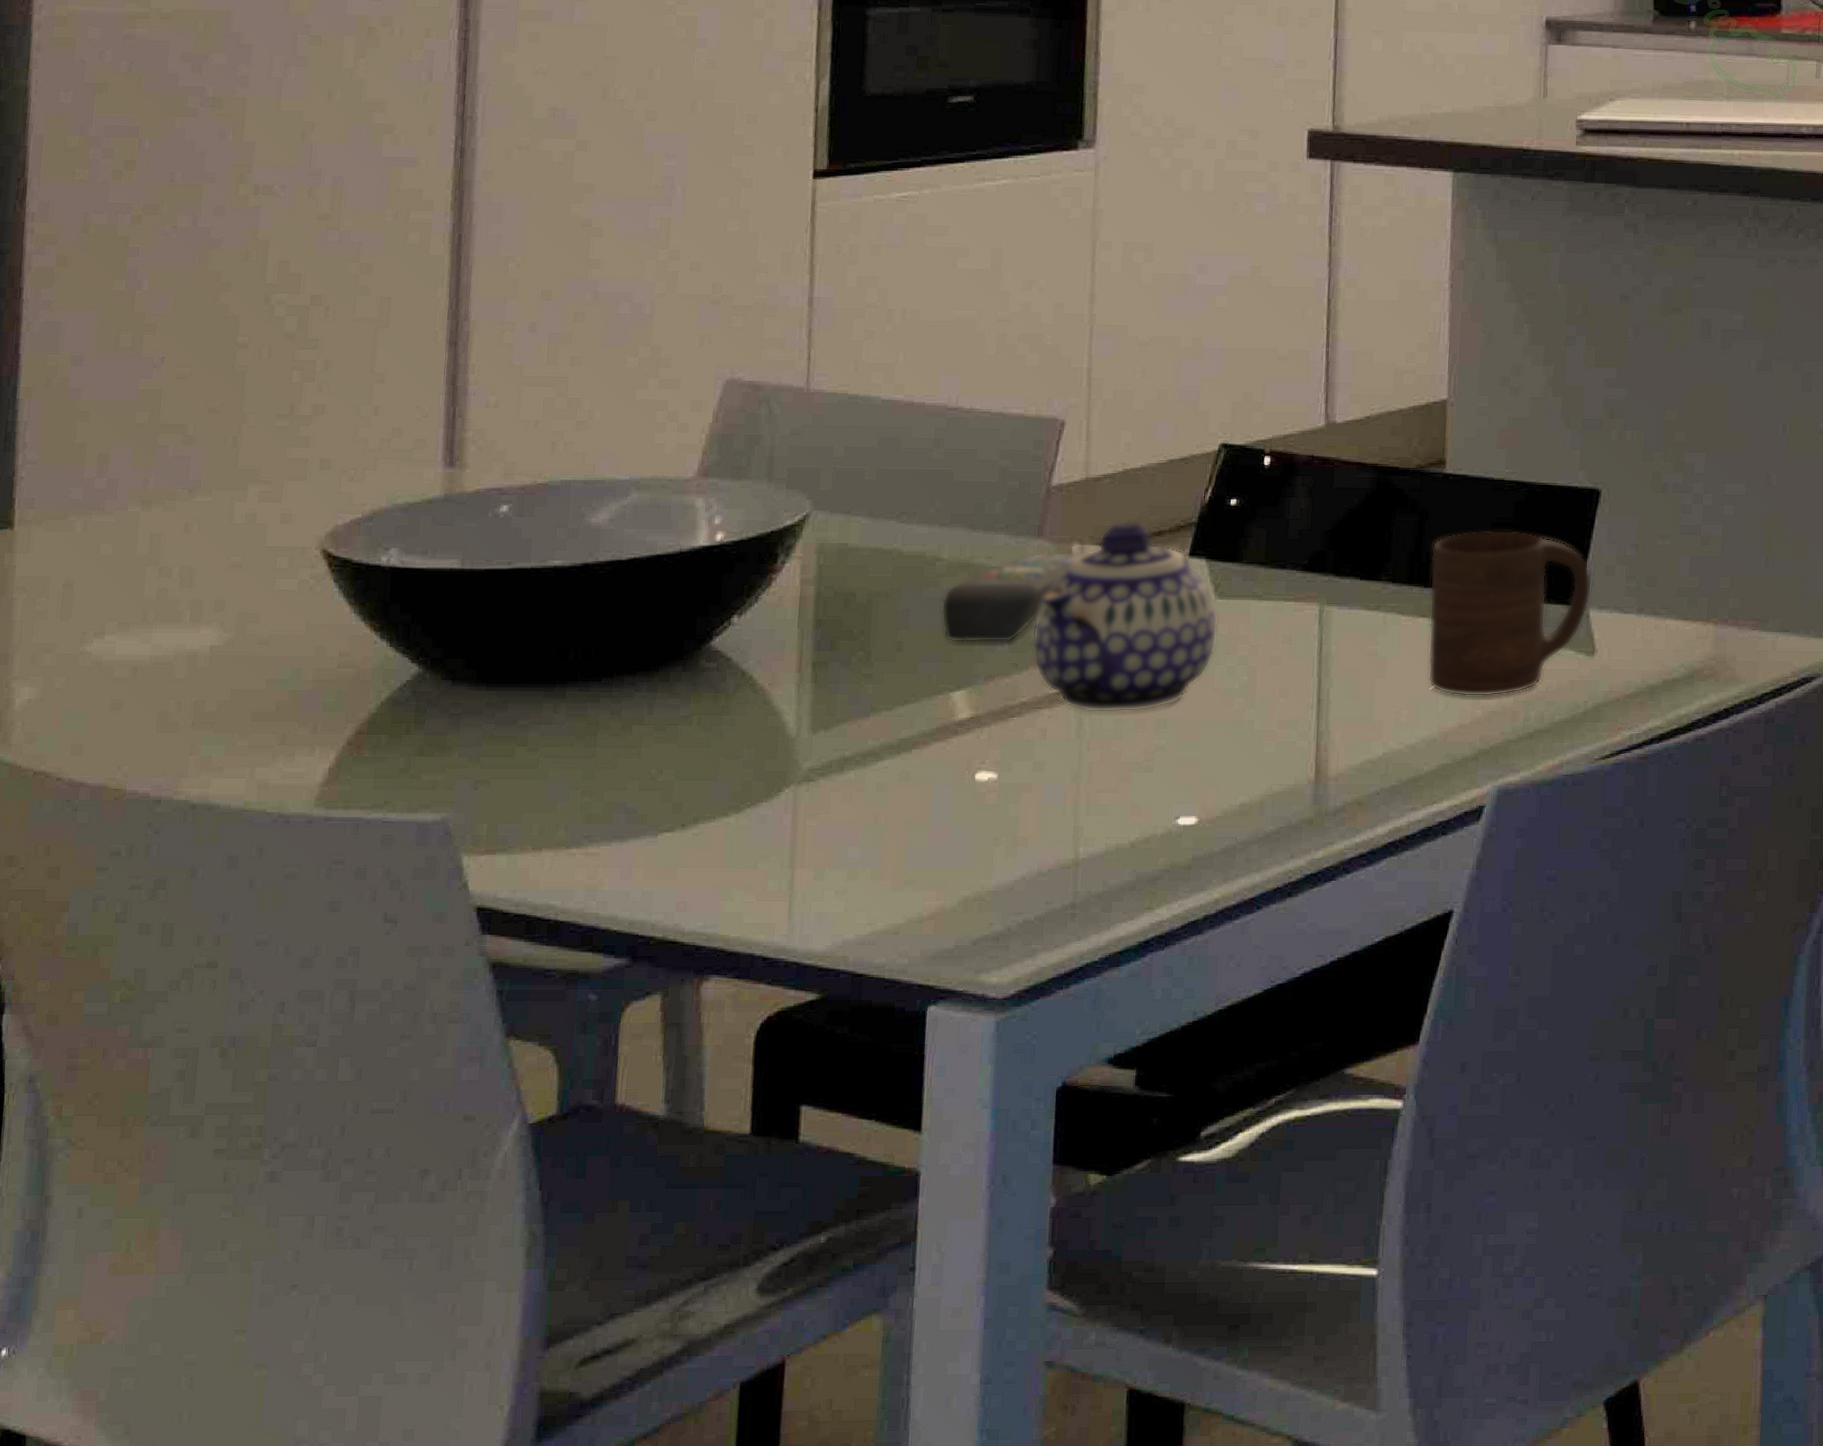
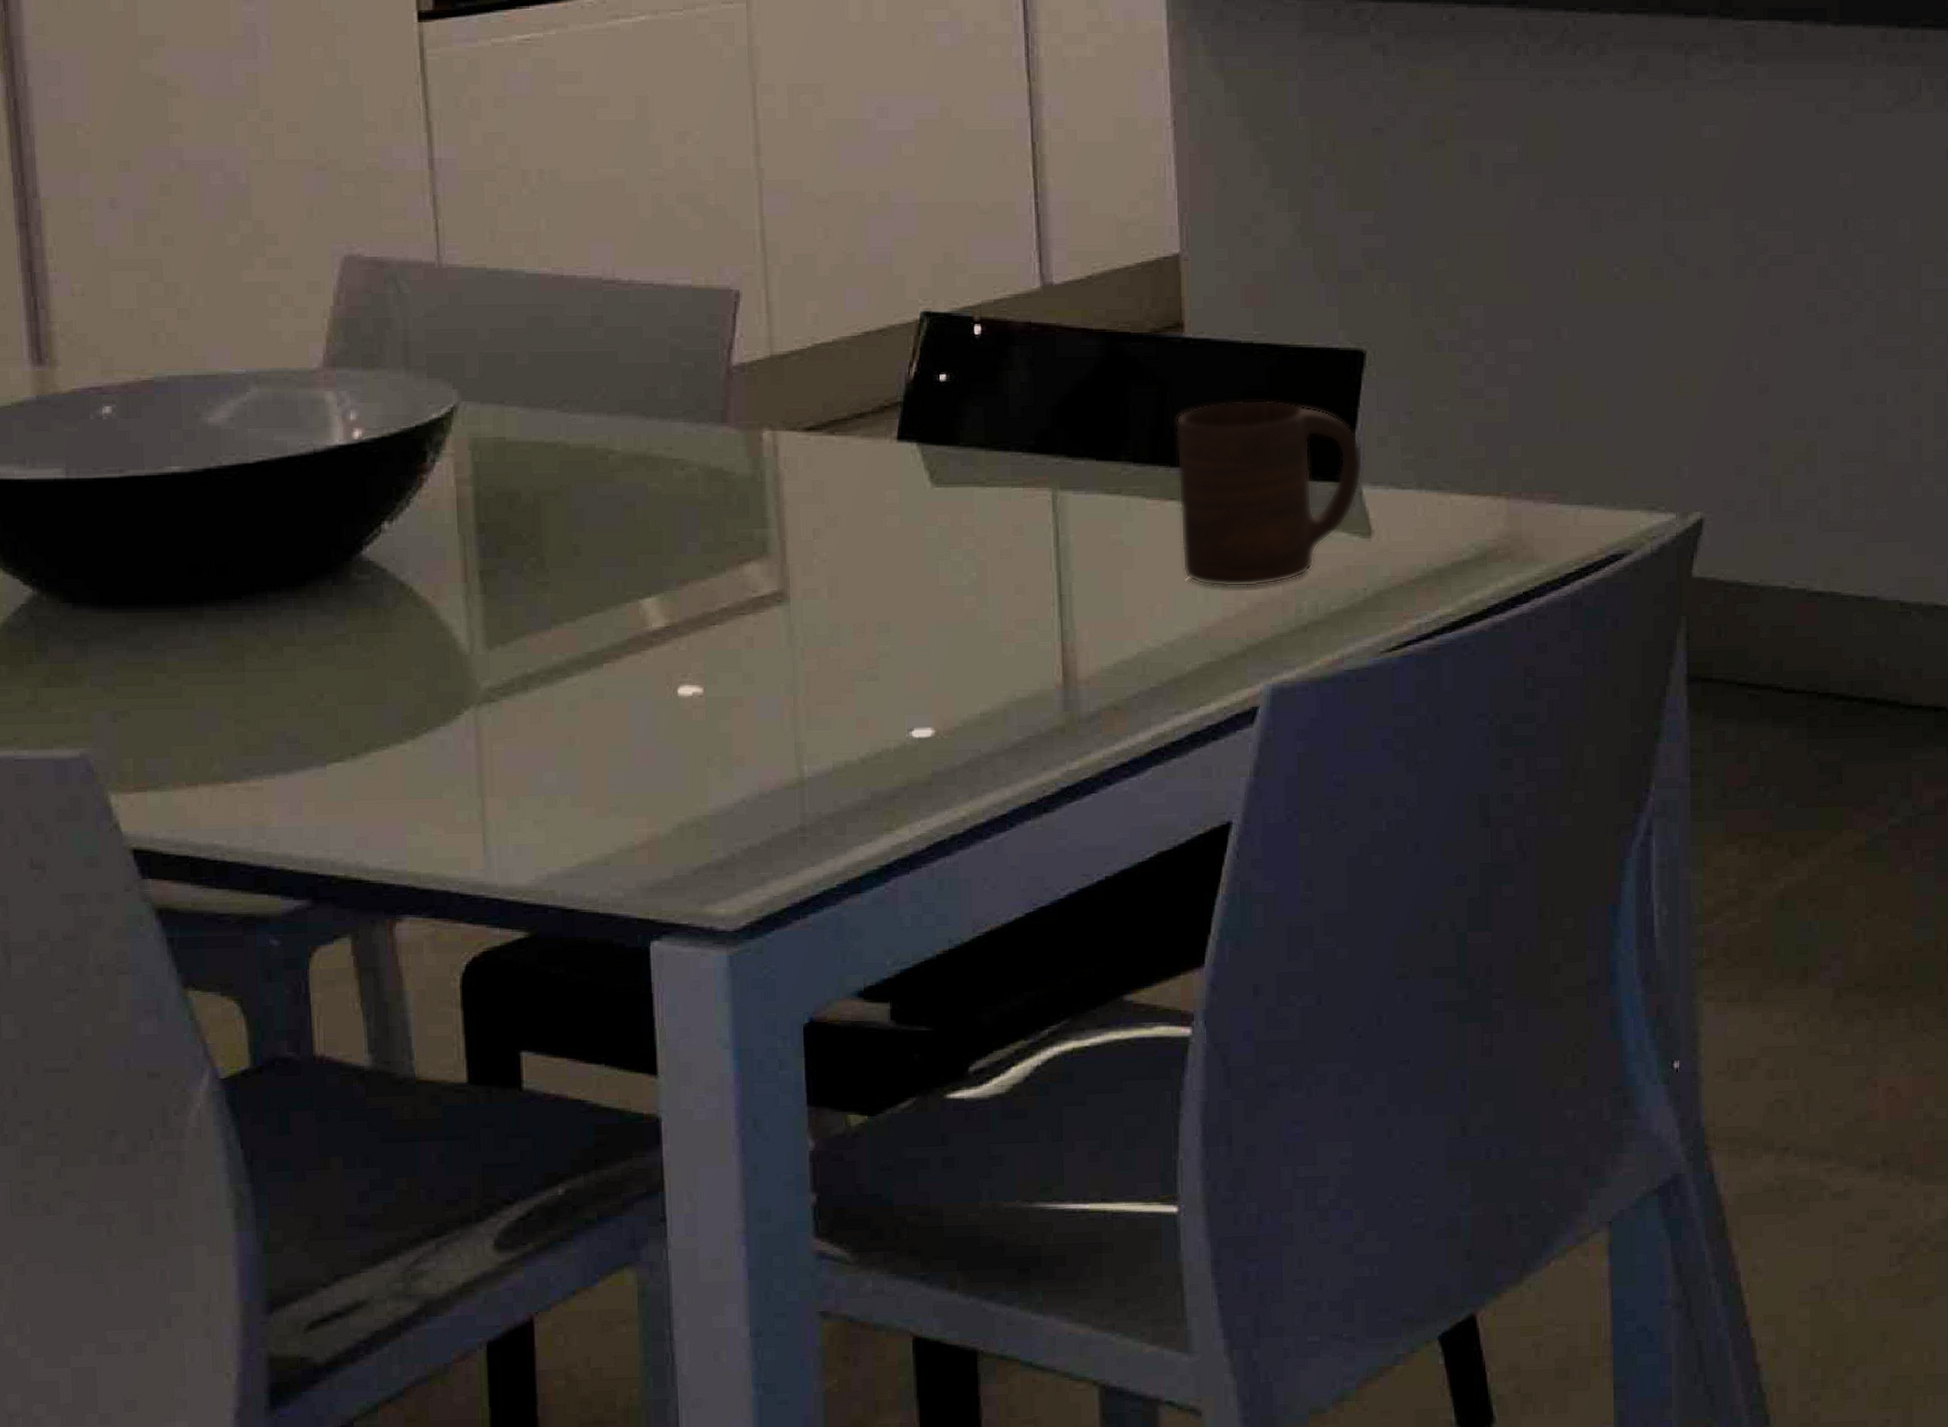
remote control: present [941,551,1087,643] -> none [619,438,781,545]
teapot: present [1032,521,1218,713] -> none [725,402,938,618]

